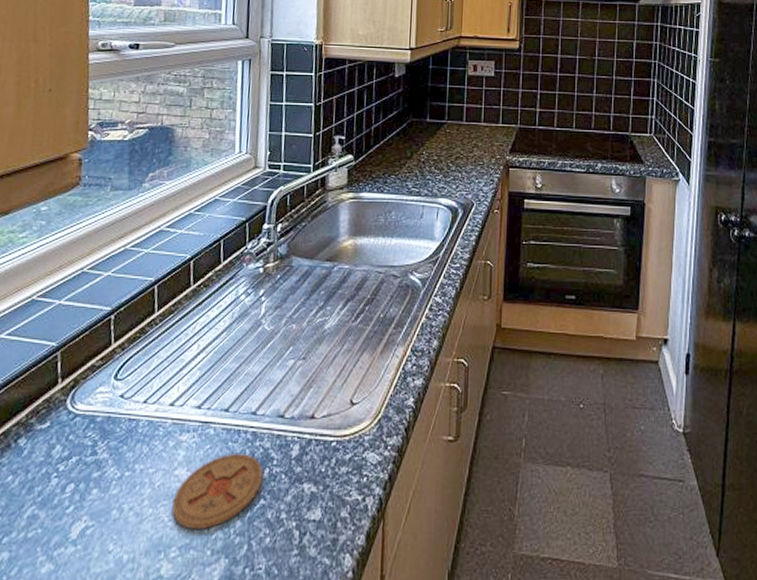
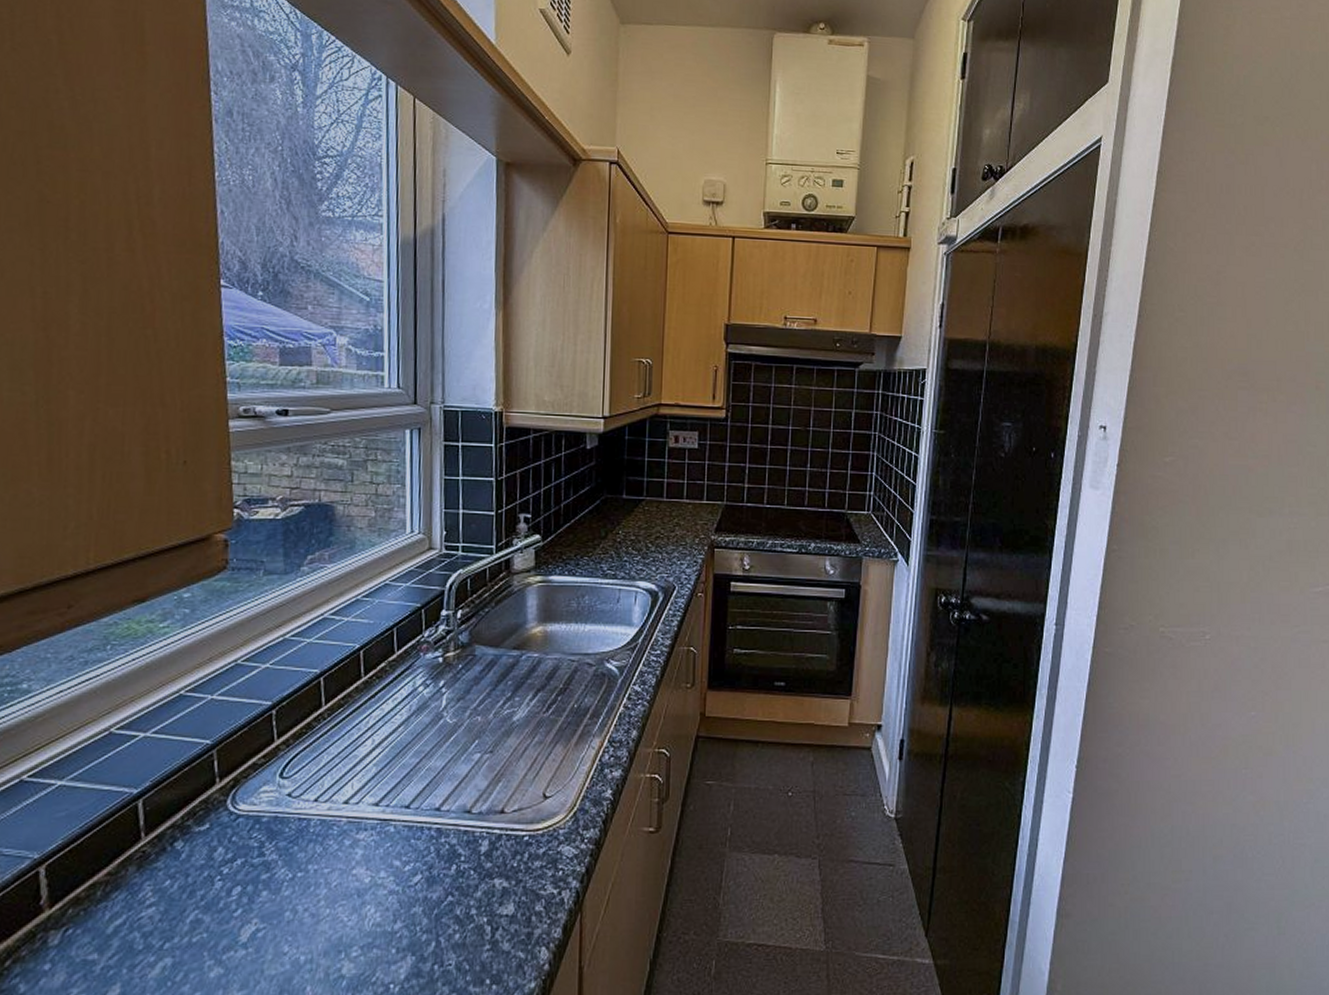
coaster: present [172,454,263,529] -> none [351,851,450,928]

